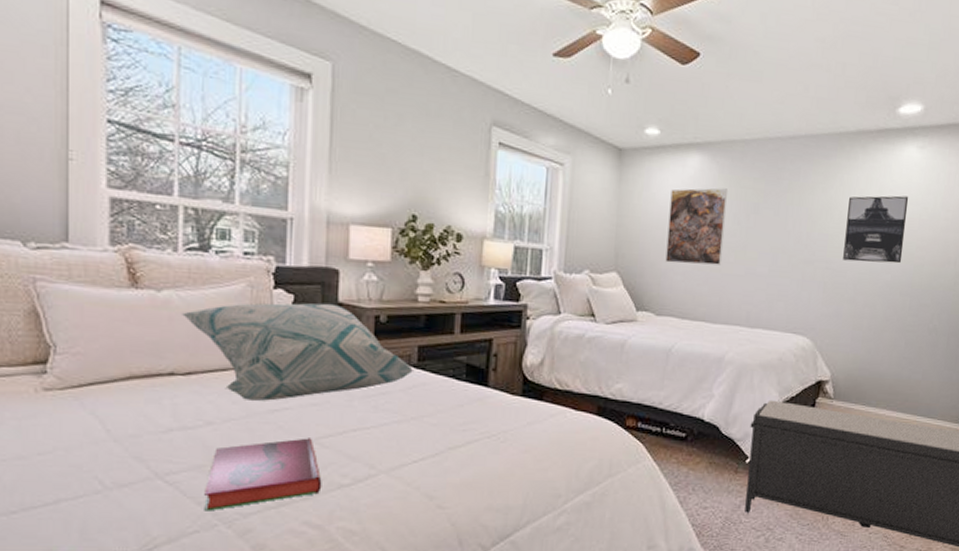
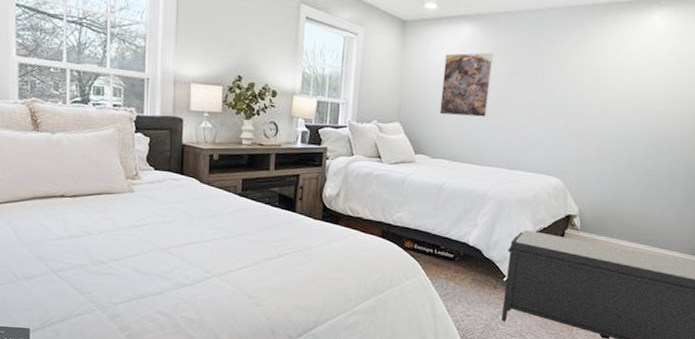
decorative pillow: present [181,303,415,401] -> none [68,144,239,219]
hardback book: present [204,438,322,511] -> none [86,247,170,300]
wall art: present [843,195,909,264] -> none [592,58,654,117]

